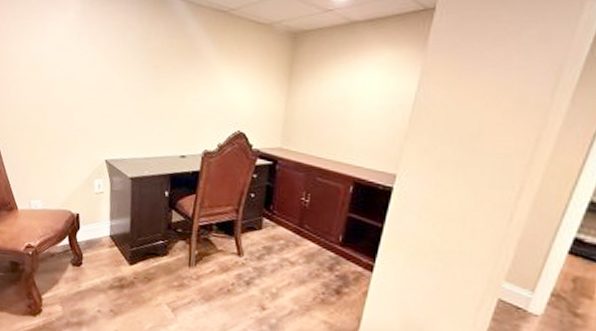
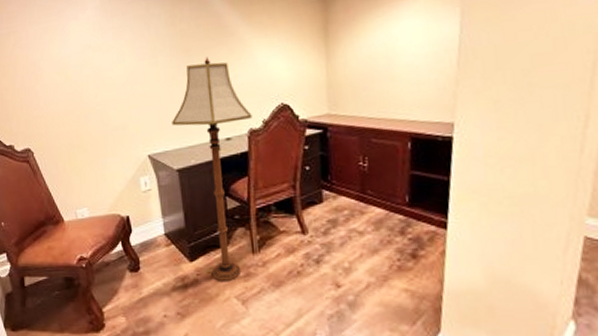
floor lamp: none [132,76,209,288] -> present [172,57,253,281]

